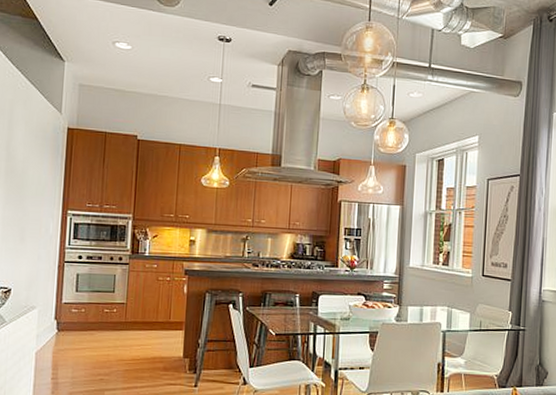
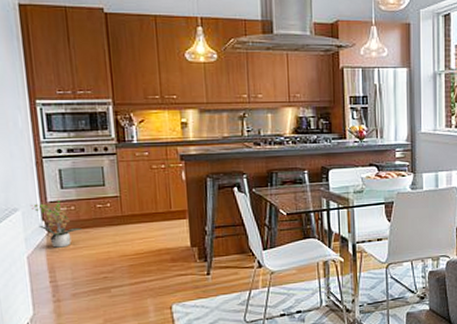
potted plant: none [46,300,89,347] -> present [30,198,83,248]

